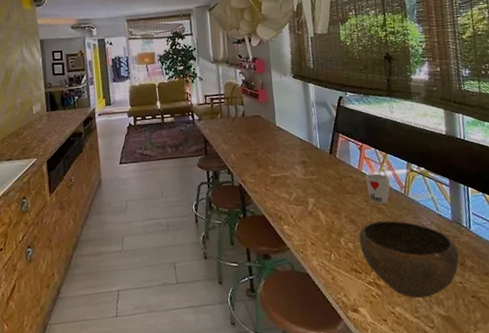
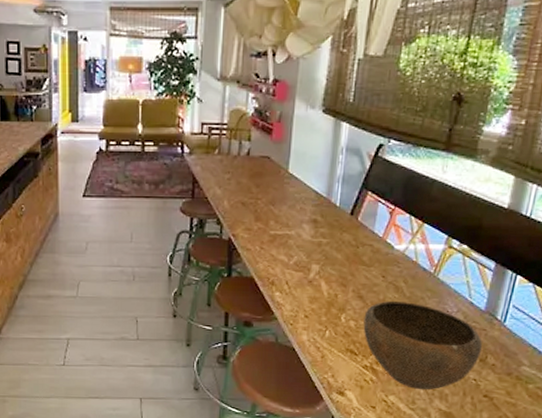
cup: present [365,173,390,204] -> none [388,245,419,282]

